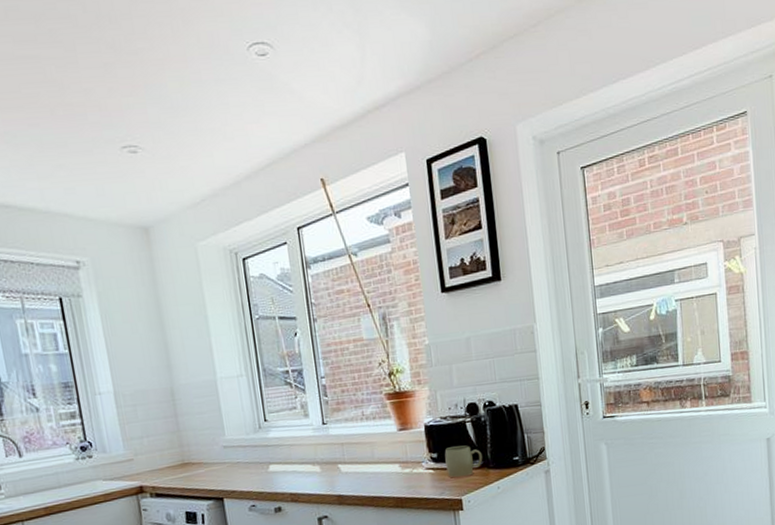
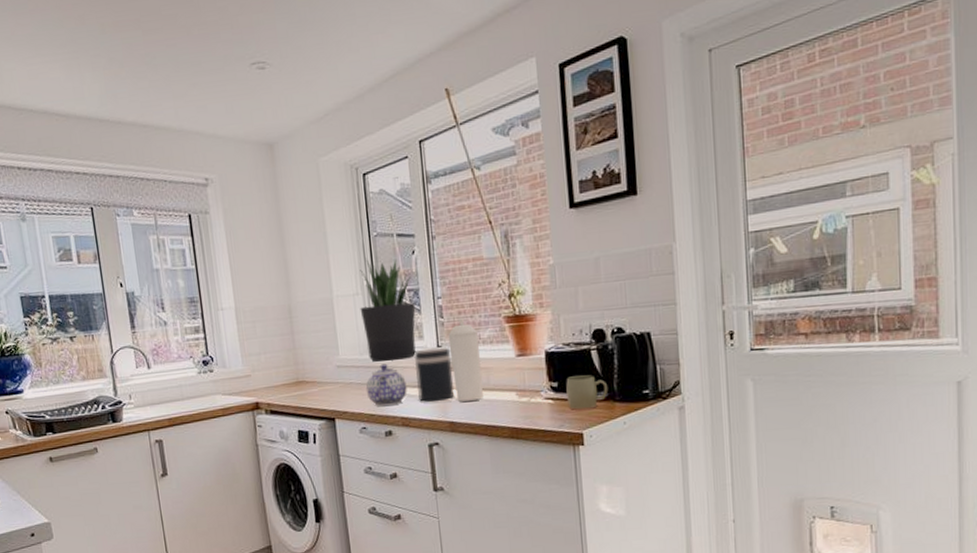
planter: none [243,340,302,441] -> present [360,258,416,362]
teapot: none [253,442,295,484] -> present [365,363,407,407]
cylinder: none [300,424,341,477] -> present [414,346,455,402]
canister: none [332,396,369,476] -> present [448,318,483,402]

